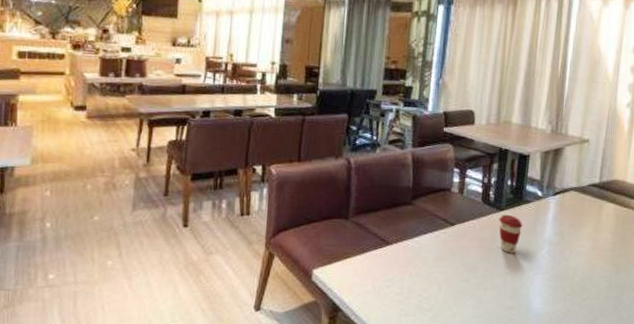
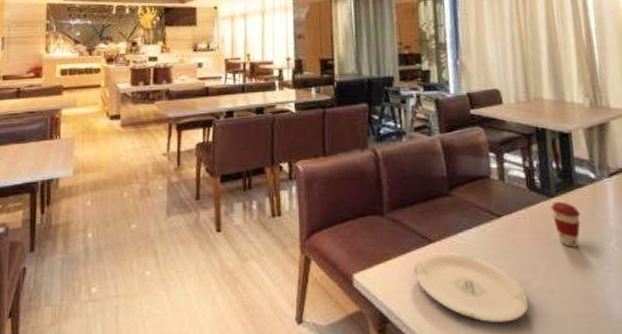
plate: none [369,253,465,313] -> present [415,252,529,322]

